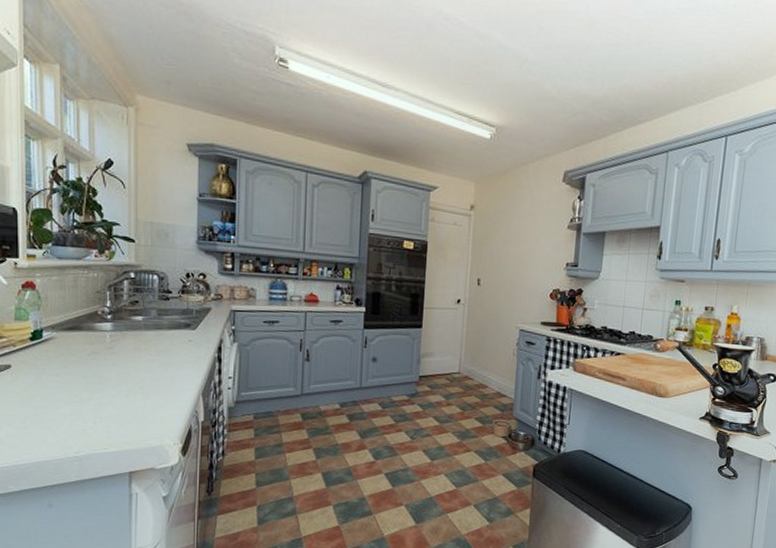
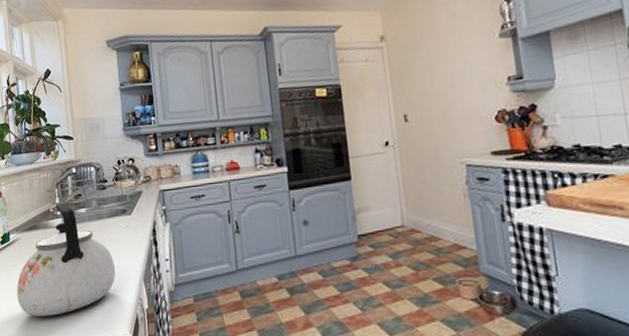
kettle: none [47,306,172,420] -> present [16,202,116,316]

